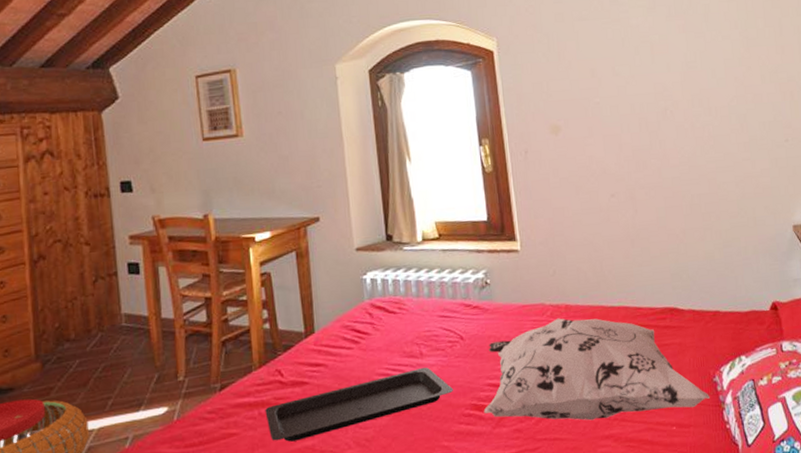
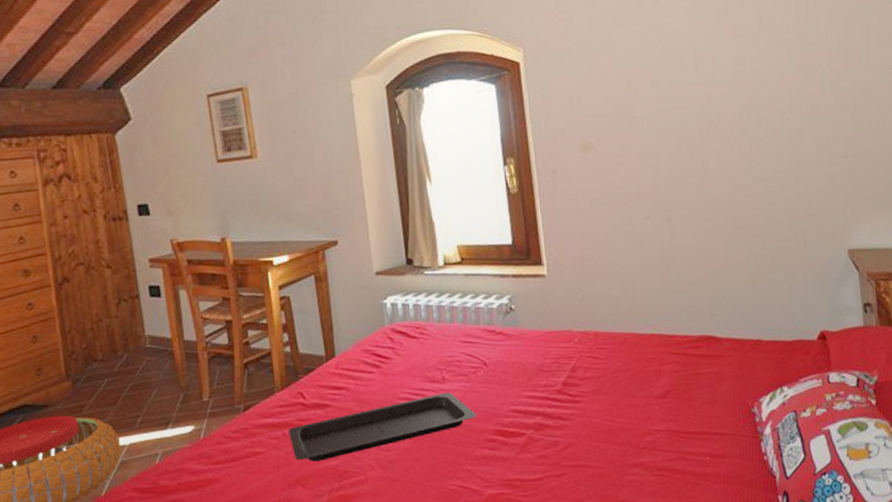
decorative pillow: present [483,318,710,421] -> none [507,345,747,449]

